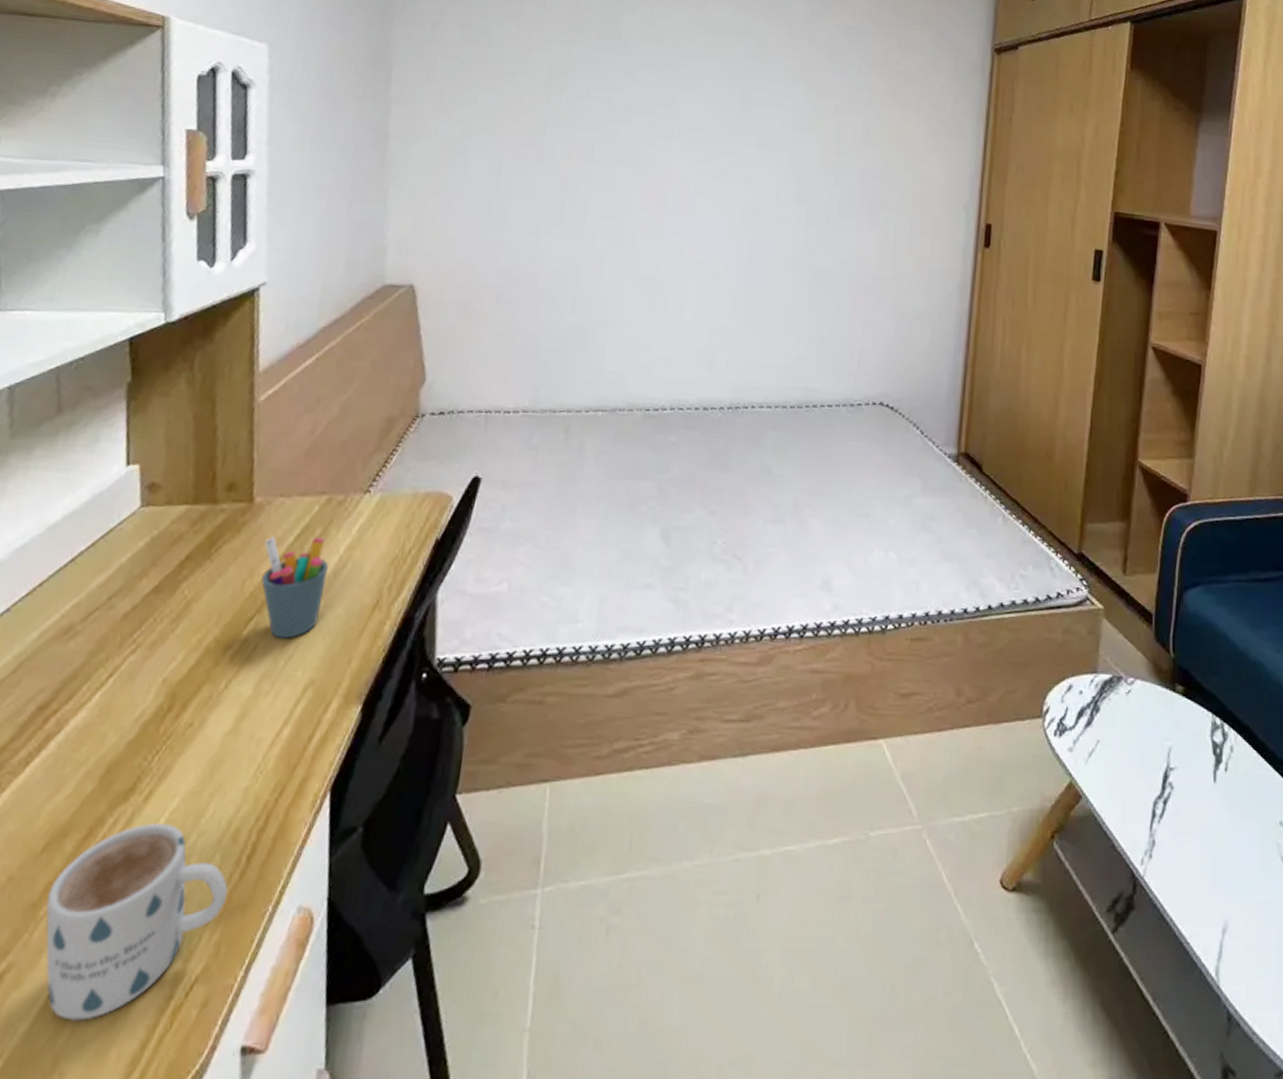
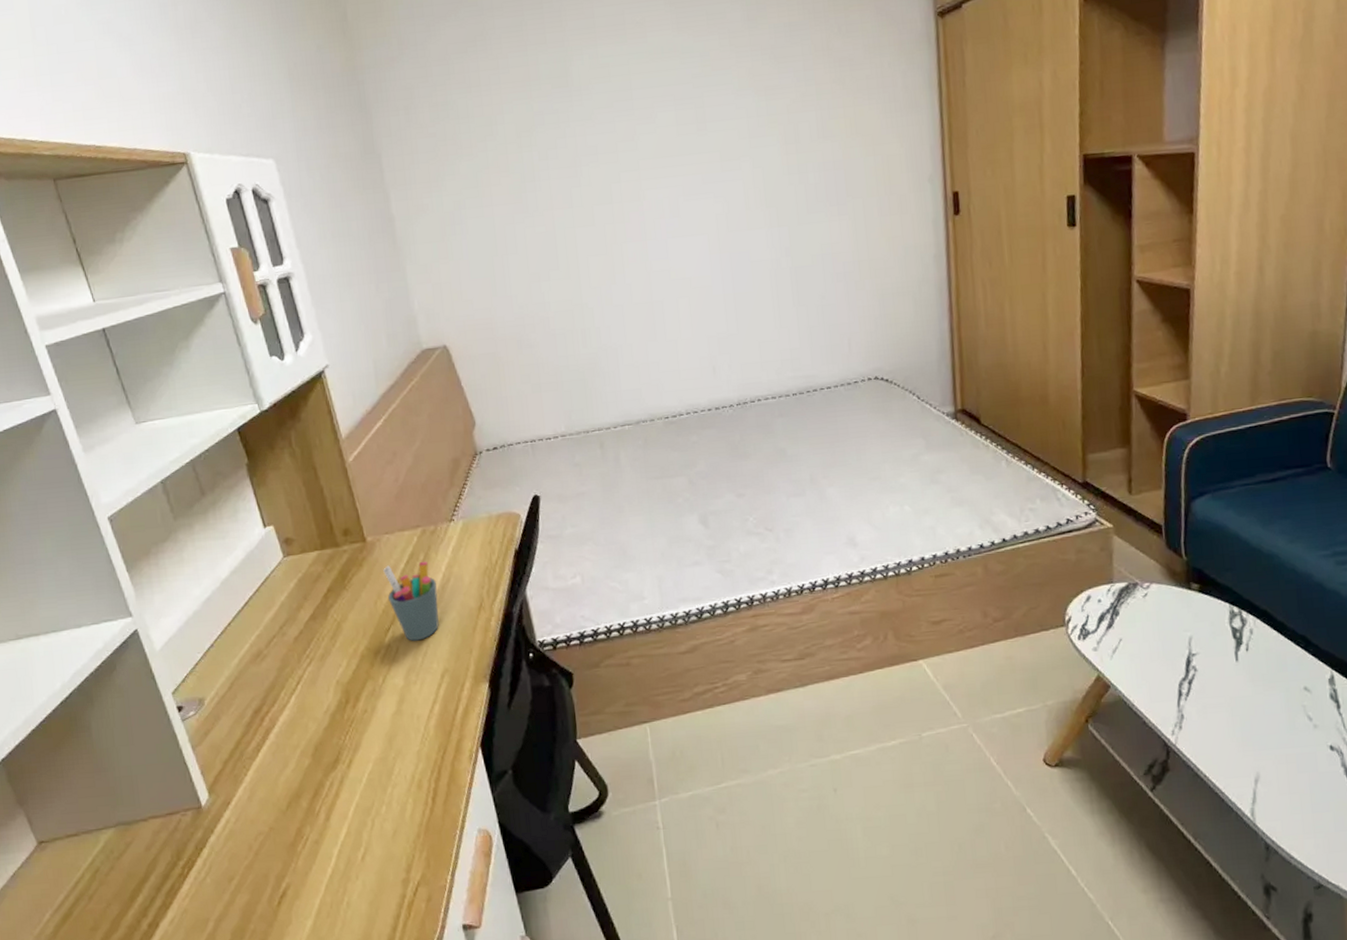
mug: present [45,824,228,1021] -> none [299,782,425,917]

